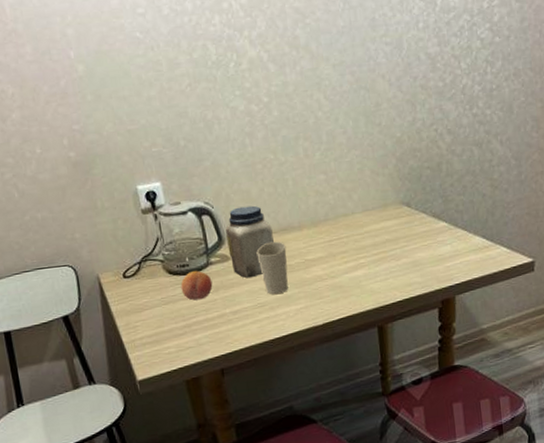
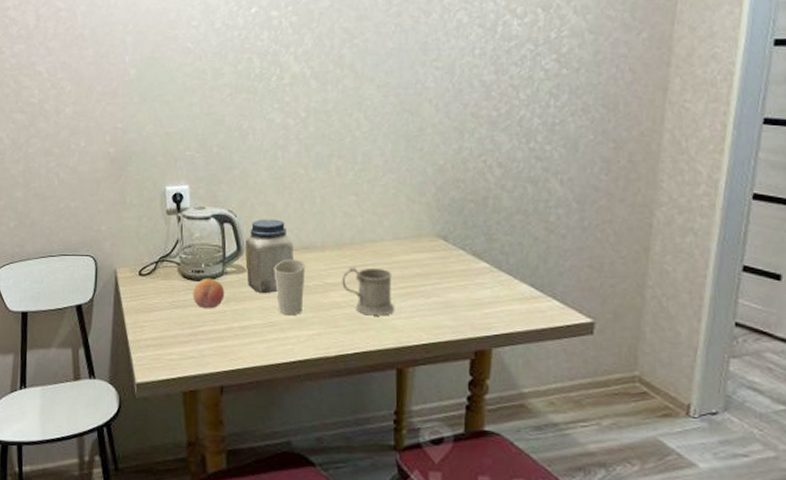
mug: none [321,239,370,284] -> present [342,267,394,316]

